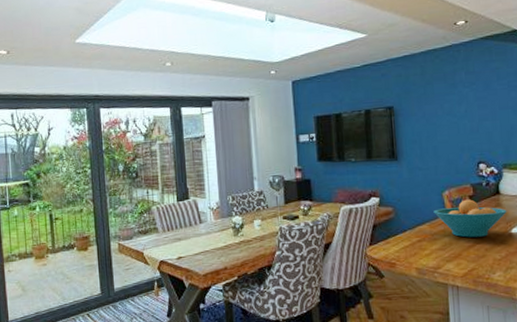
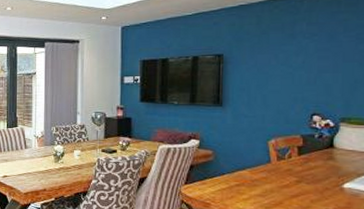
fruit bowl: present [433,199,507,238] -> none [256,150,341,188]

